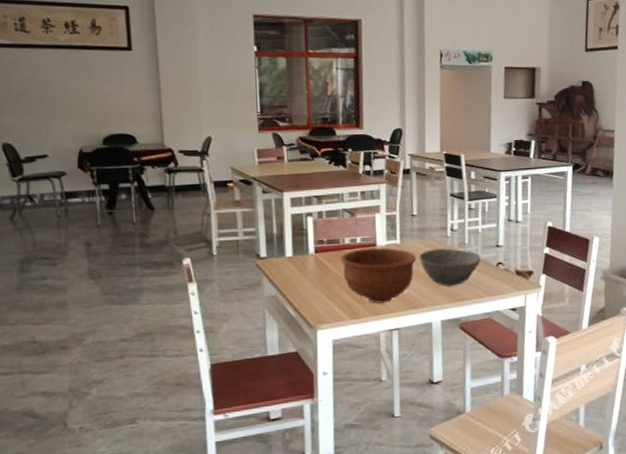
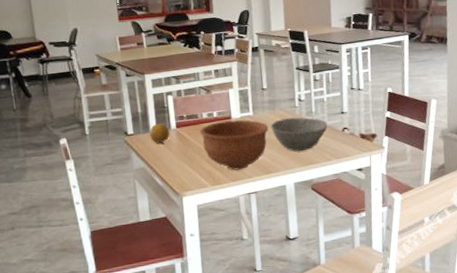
fruit: none [284,247,307,269] -> present [149,123,170,143]

